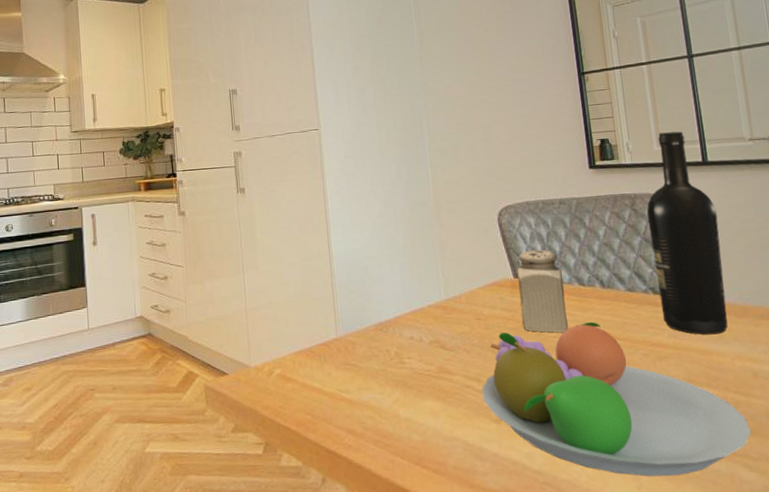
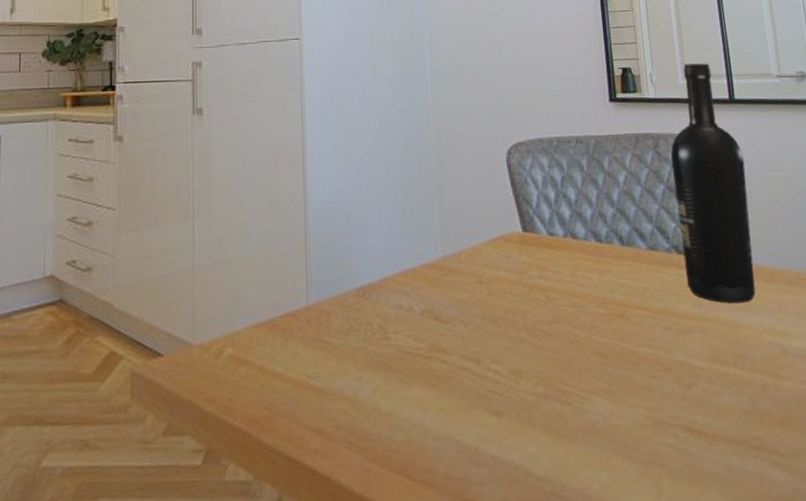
fruit bowl: present [482,321,751,477] -> none [481,286,780,482]
salt shaker: present [517,249,568,333] -> none [526,197,583,301]

